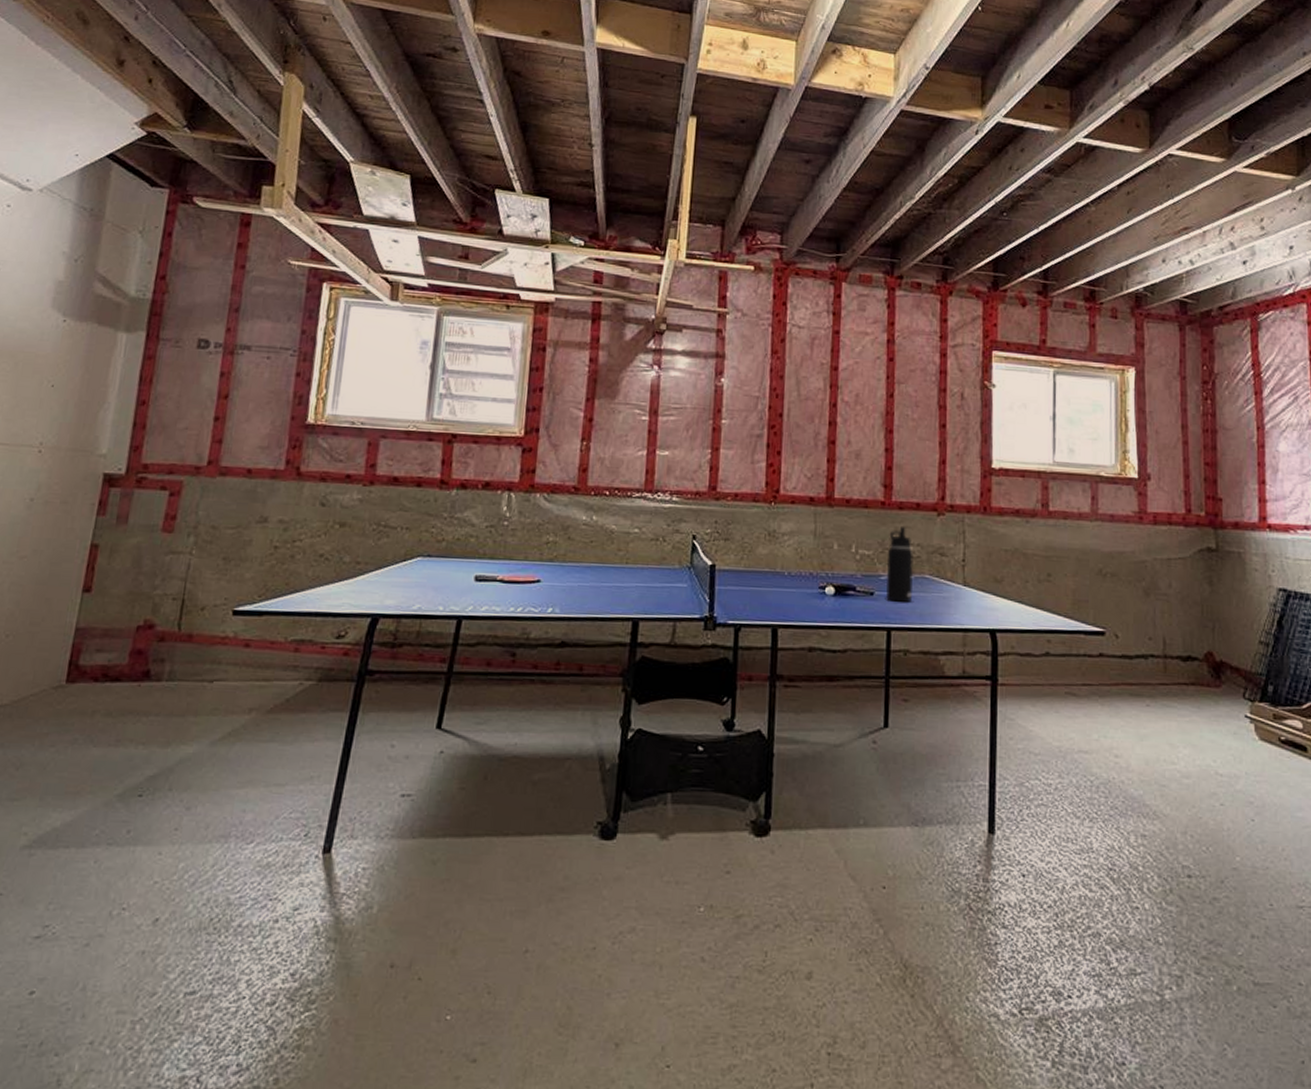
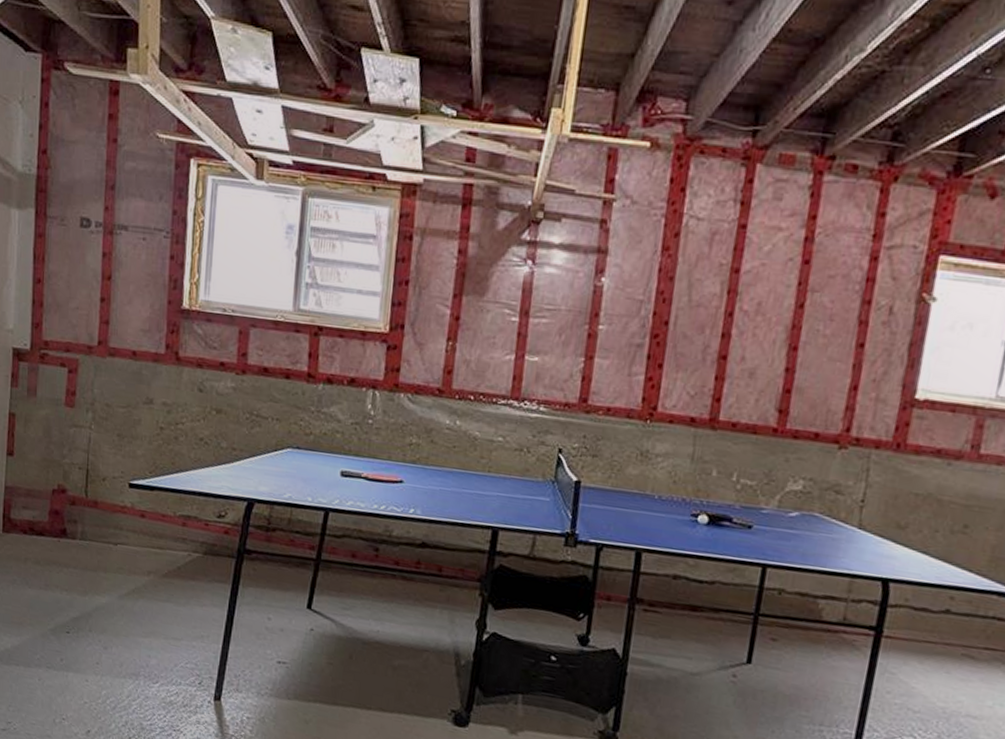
water bottle: present [886,525,914,602] -> none [765,457,804,540]

